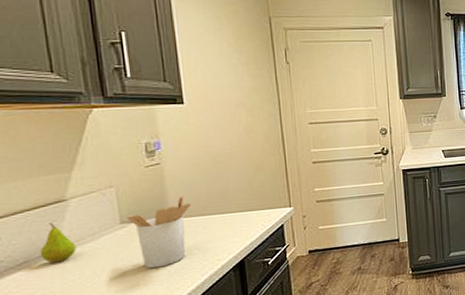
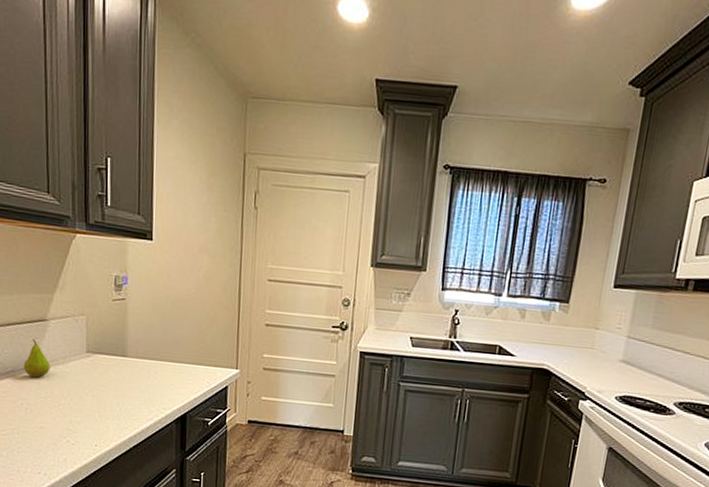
utensil holder: present [127,196,191,269] -> none [92,336,147,403]

